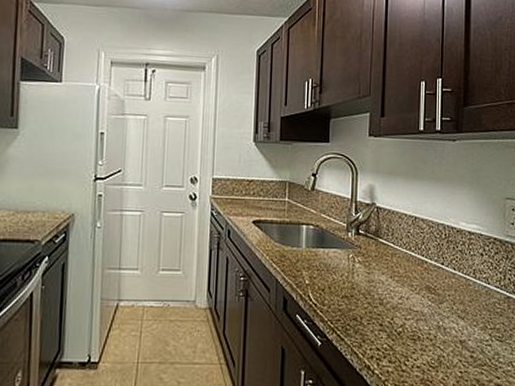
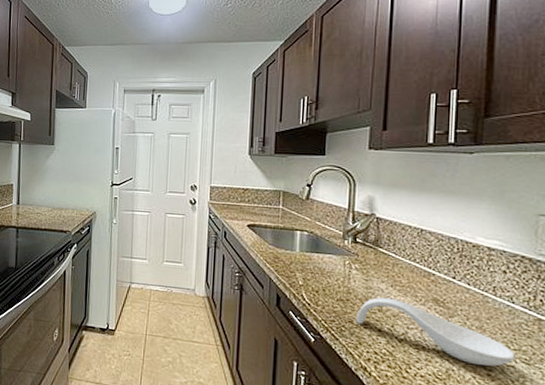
spoon rest: none [360,289,491,349] -> present [356,297,515,367]

